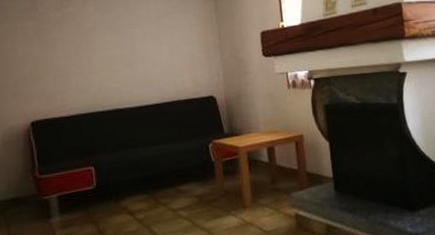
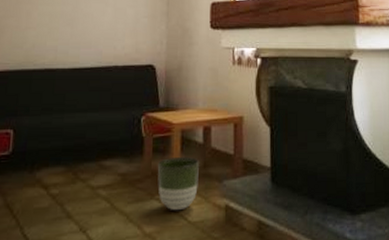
planter: none [229,175,269,223] -> present [157,157,199,211]

